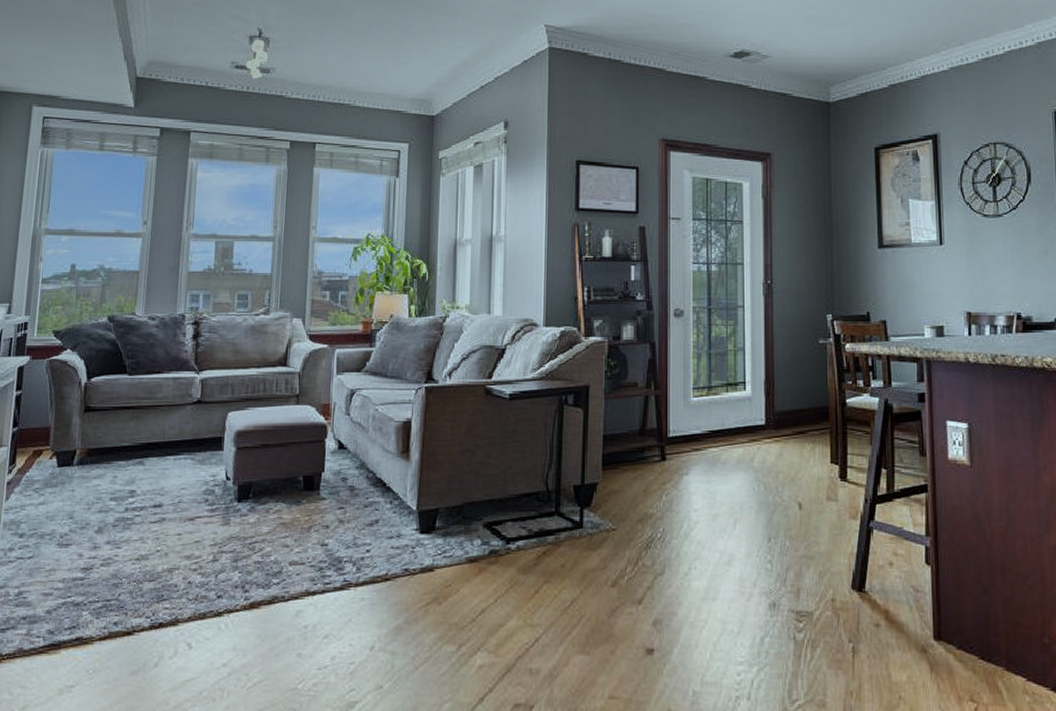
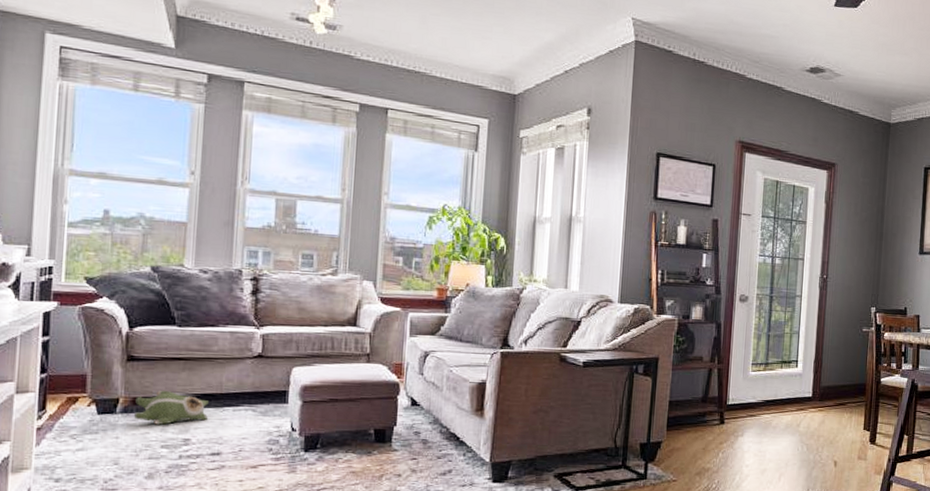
plush toy: none [88,441,153,476] -> present [134,391,209,425]

